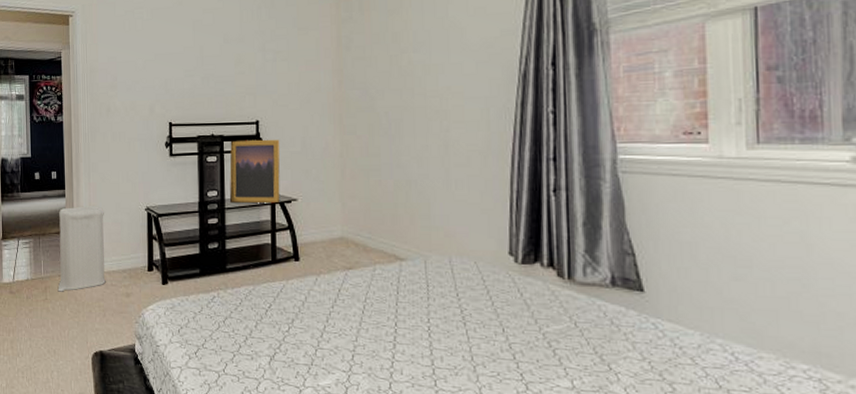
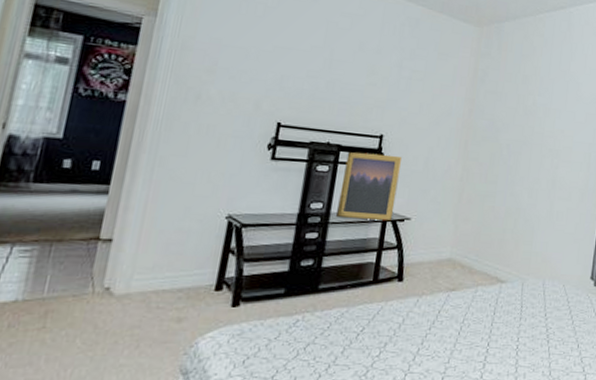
laundry basket: present [57,206,106,292] -> none [66,207,166,318]

